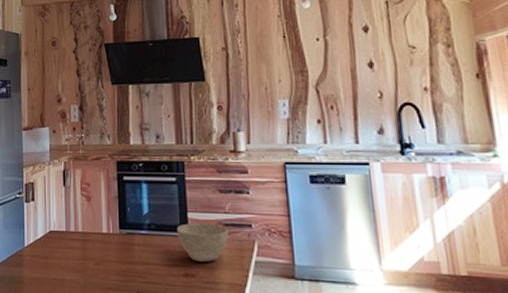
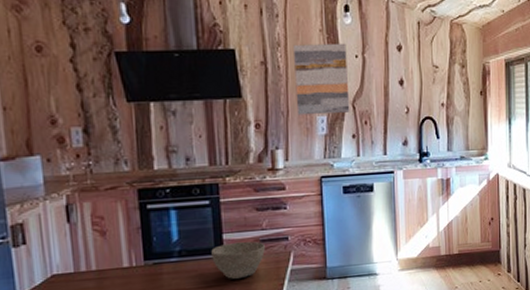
wall art: none [253,26,314,99] -> present [294,43,350,116]

